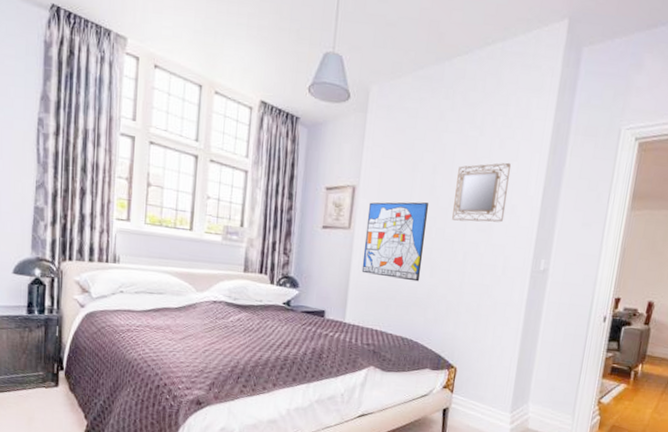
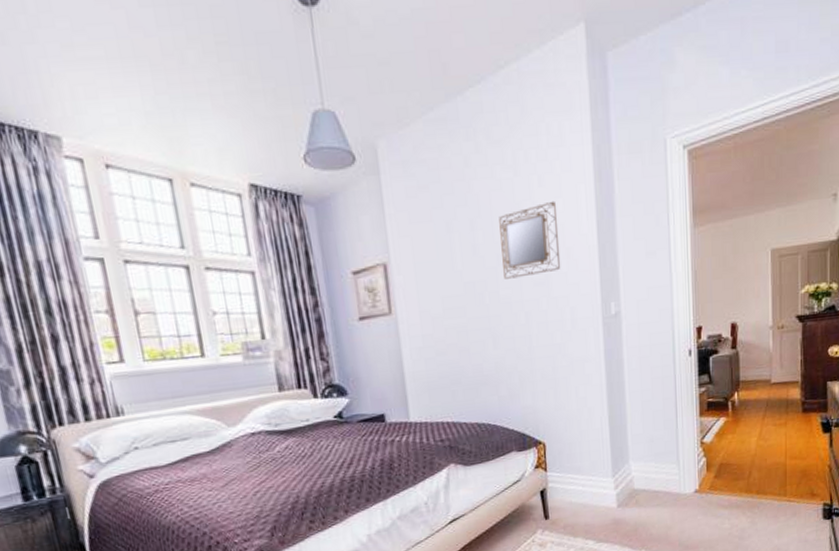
wall art: present [361,202,429,282] -> none [406,265,484,362]

